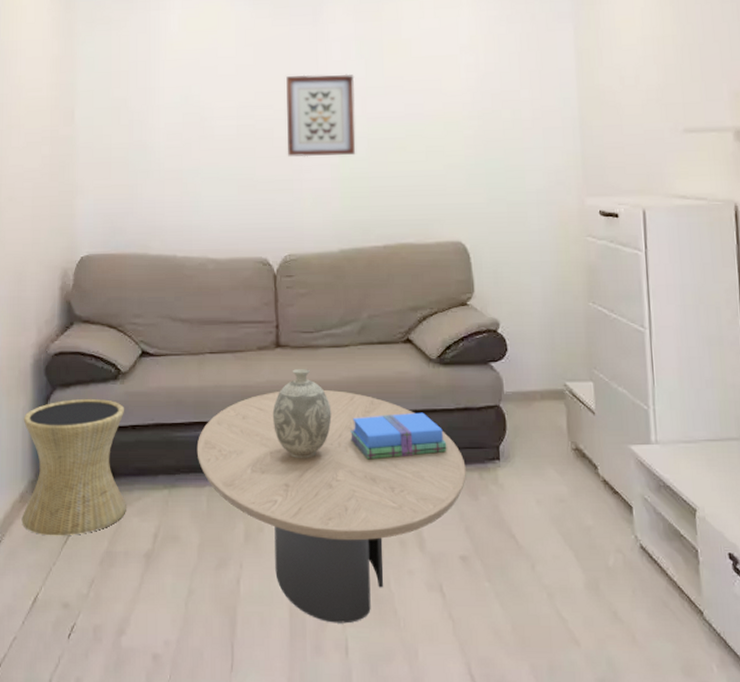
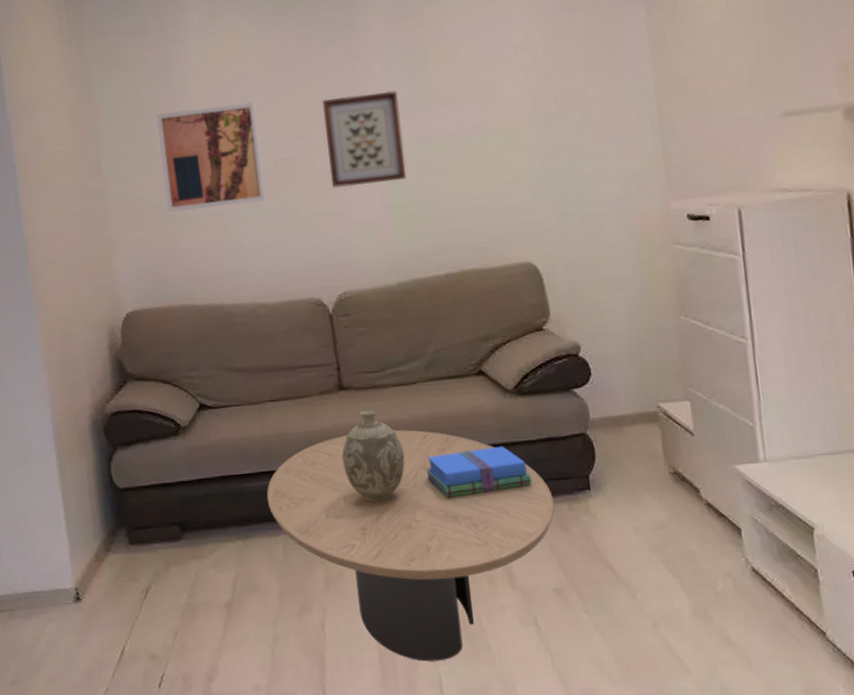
side table: present [21,399,126,536] -> none [88,455,202,592]
wall art: none [132,71,226,165] -> present [156,102,266,212]

